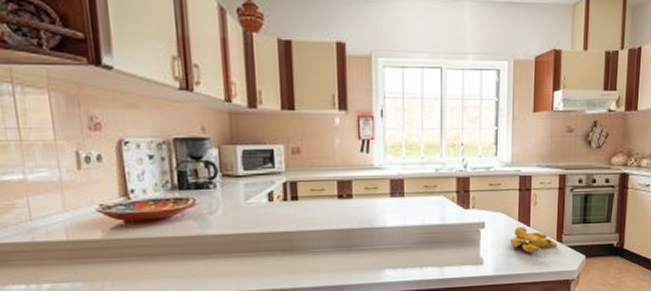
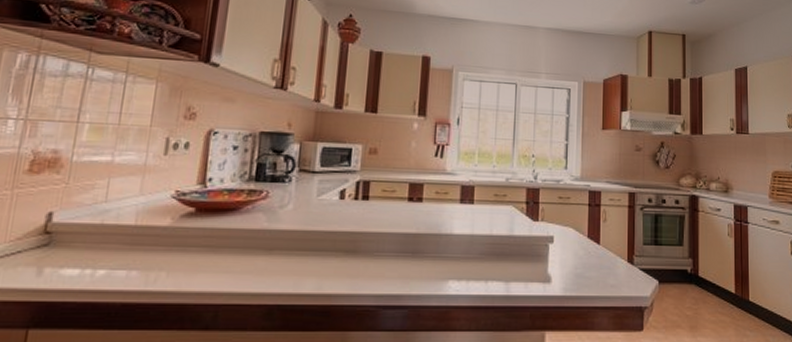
banana: present [510,227,558,253] -> none [579,244,629,273]

